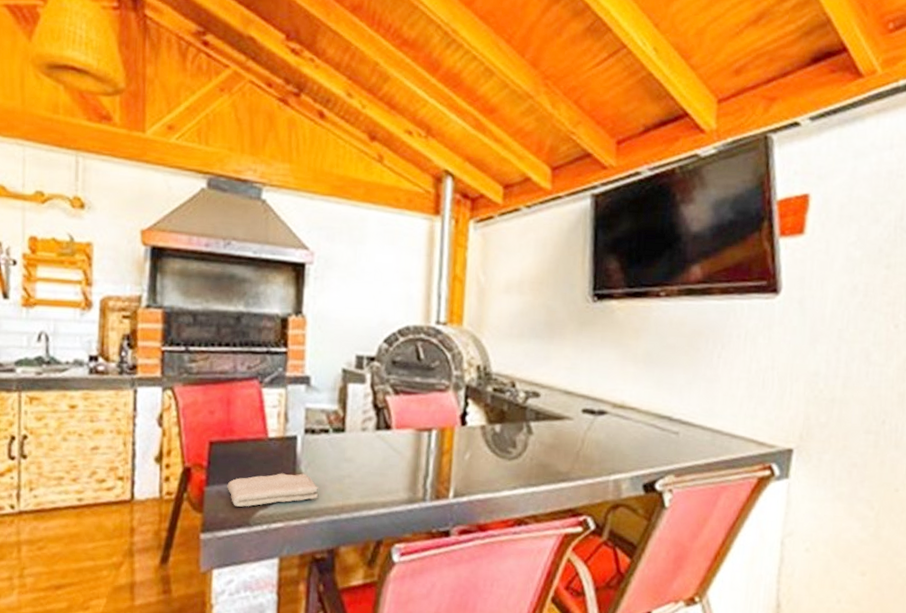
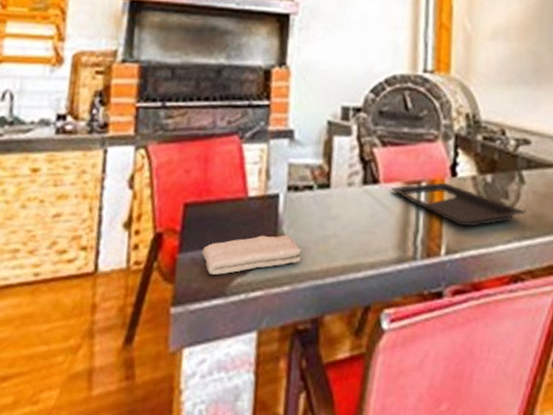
serving tray: none [402,430,533,473] -> present [391,182,526,227]

